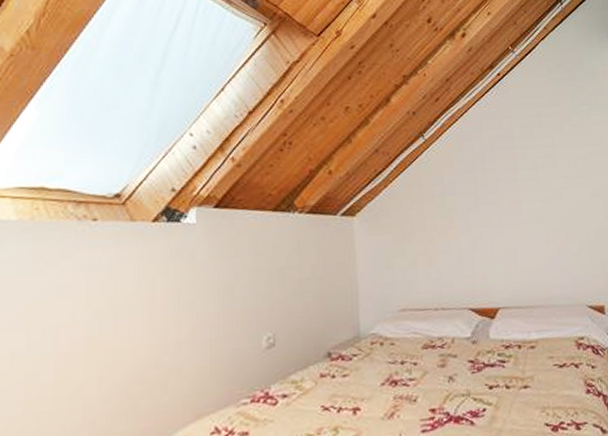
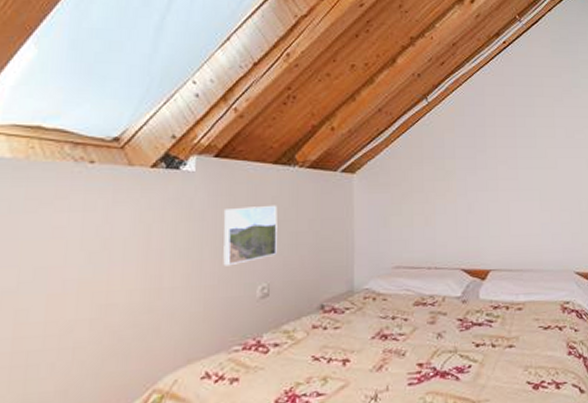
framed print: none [225,252,281,318] -> present [223,205,278,266]

